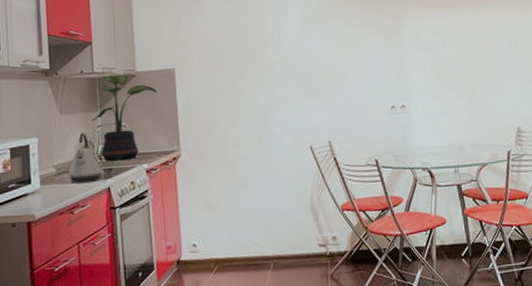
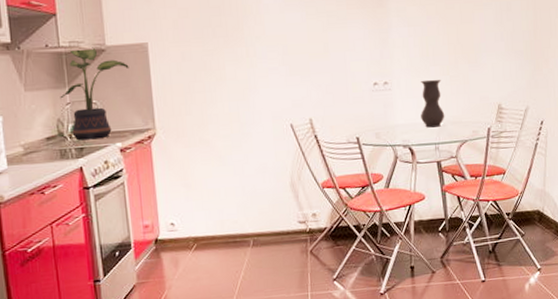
kettle: present [68,132,102,184] -> none [37,109,73,164]
vase: none [438,102,464,151] -> present [421,79,445,128]

